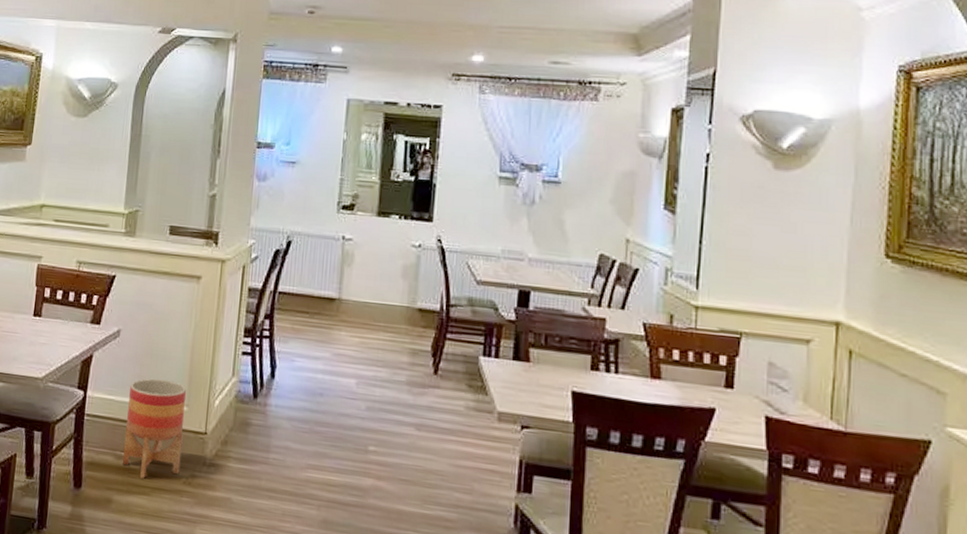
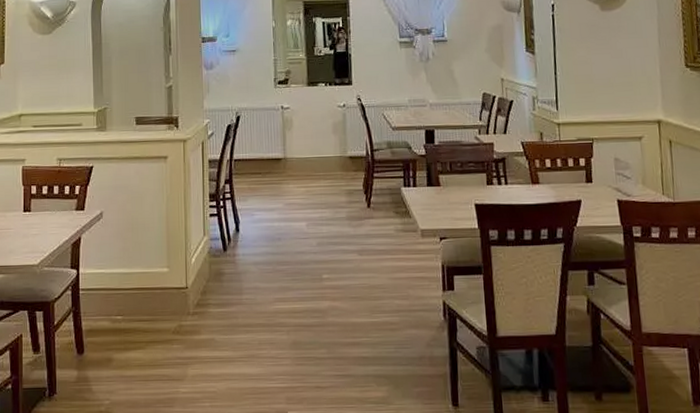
planter: present [122,378,187,479] -> none [117,248,168,335]

